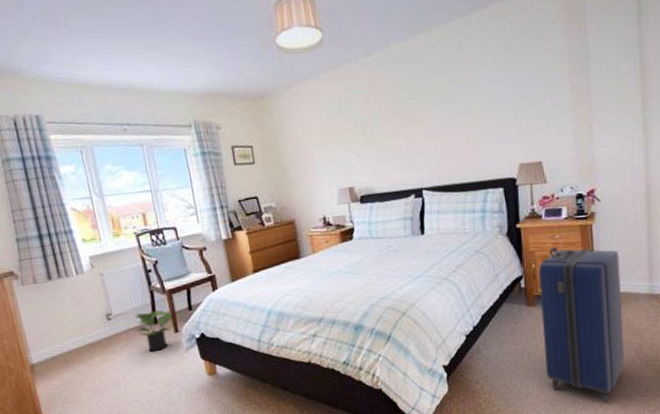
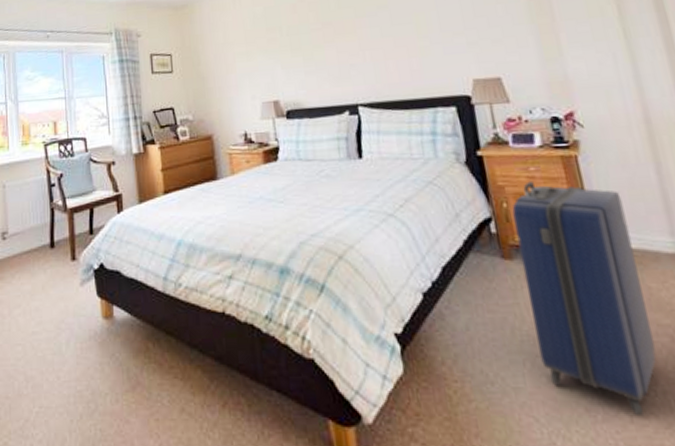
potted plant: present [134,310,173,352] -> none [28,231,71,282]

